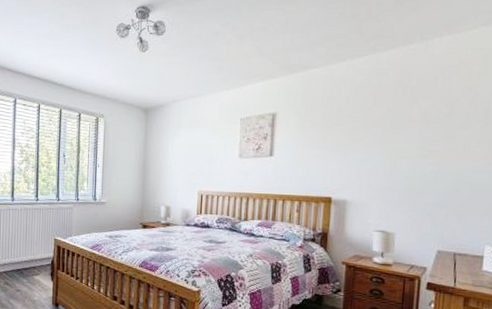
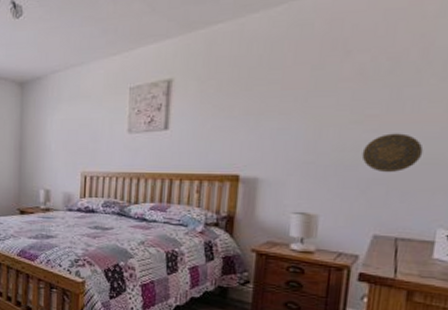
decorative plate: none [427,166,473,199] -> present [361,133,424,173]

